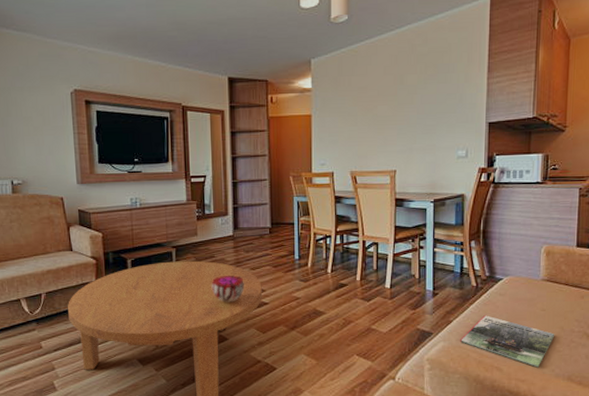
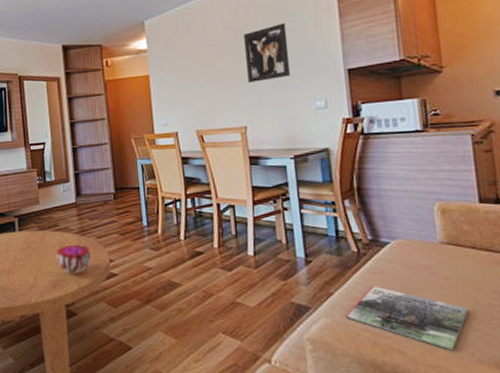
wall art: none [402,74,441,129] -> present [244,23,291,83]

